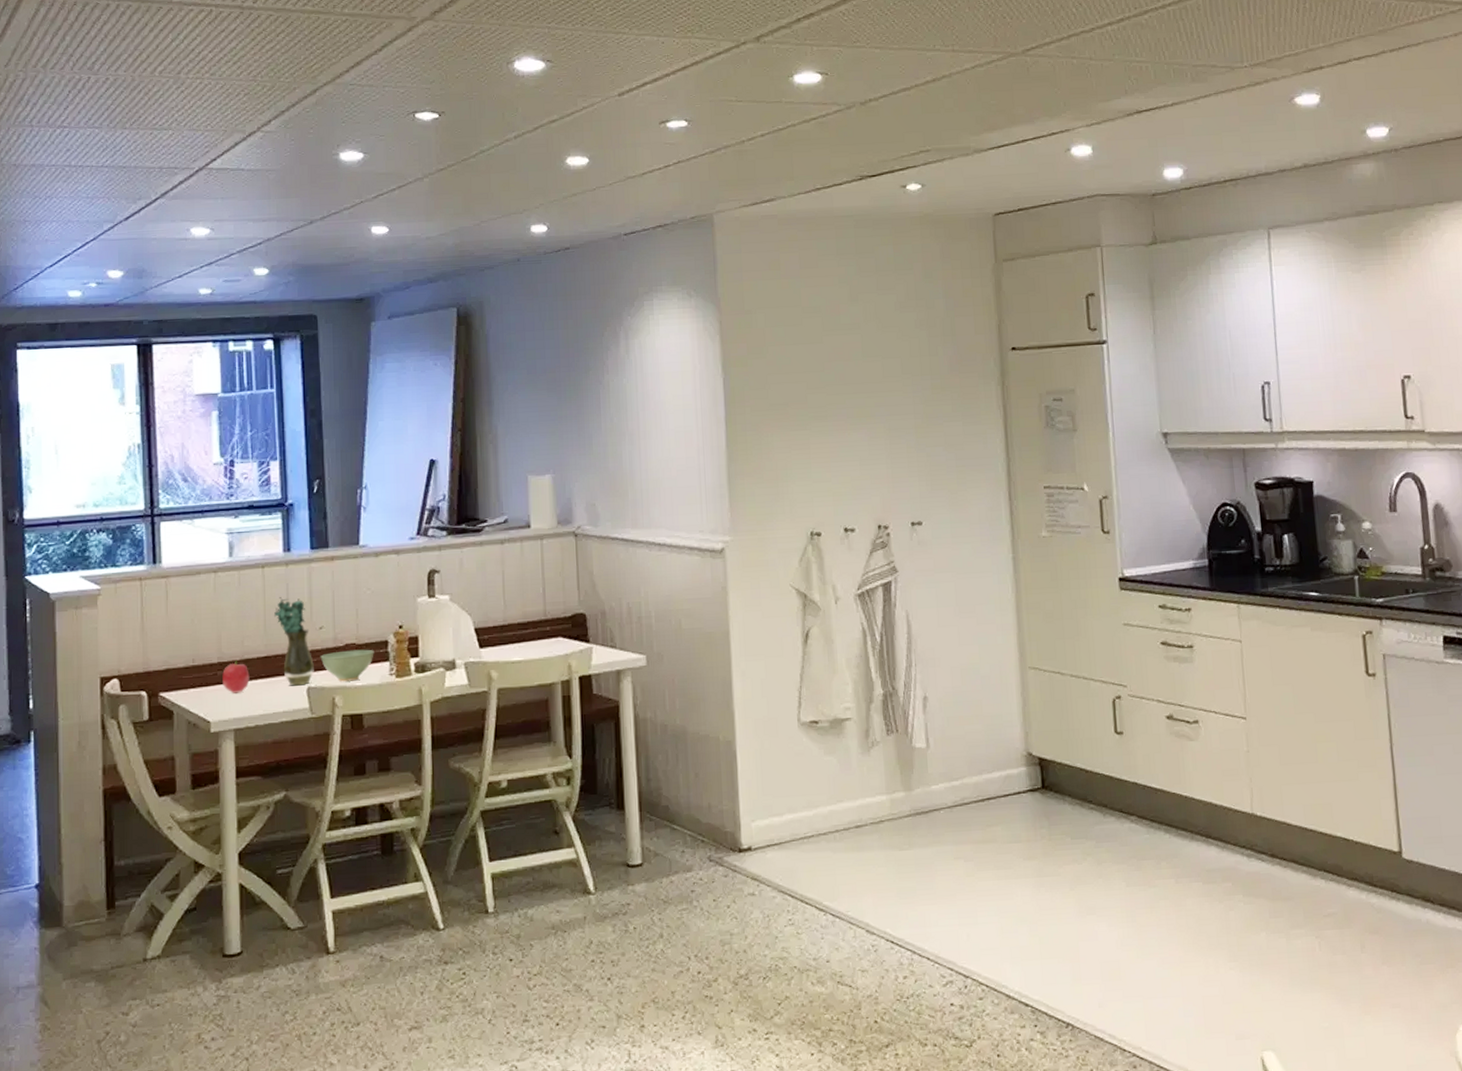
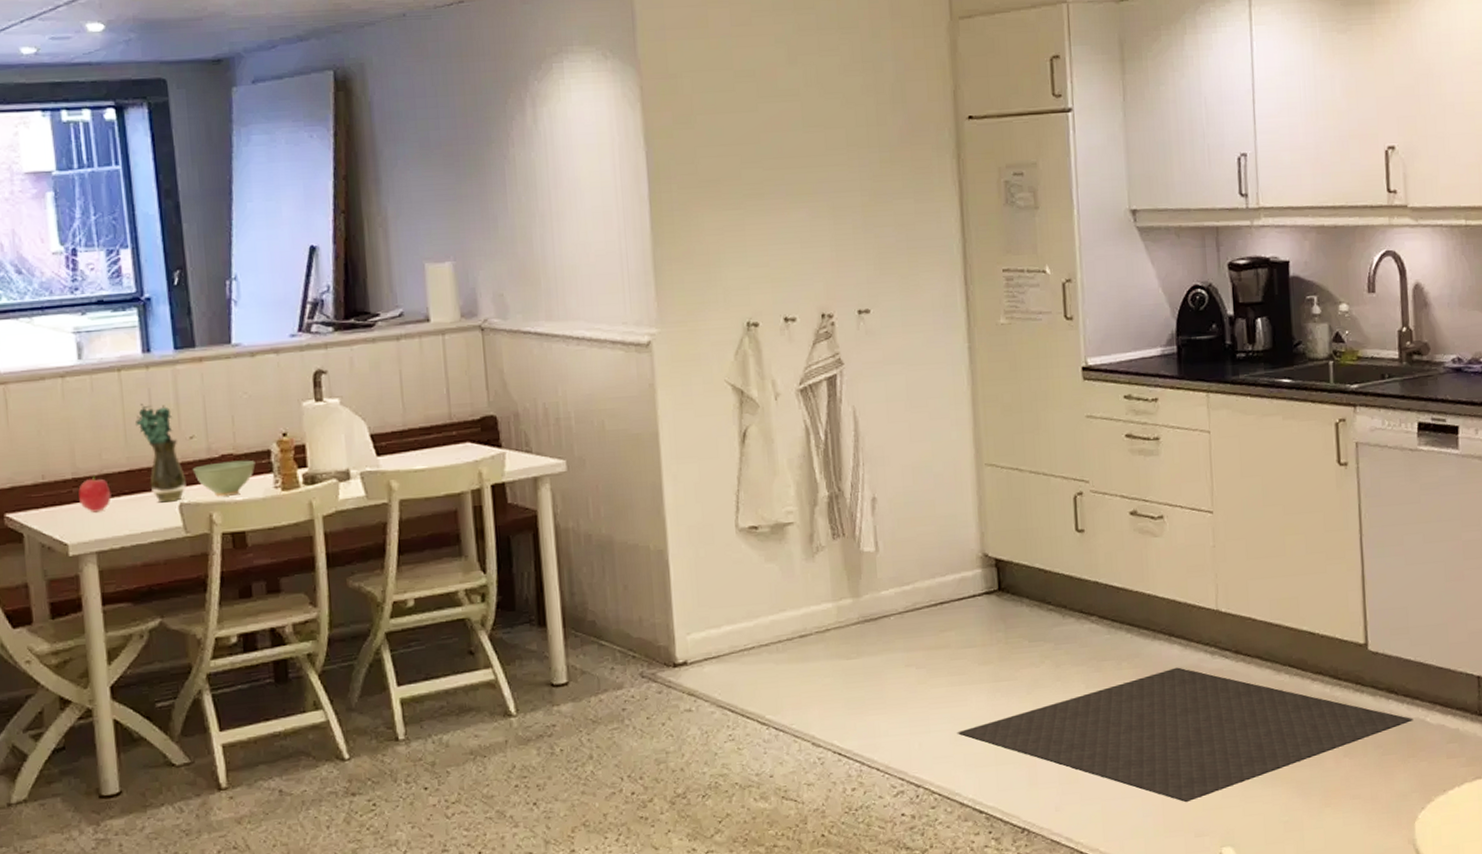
floor mat: none [1003,869,1451,1003] -> present [957,667,1414,802]

